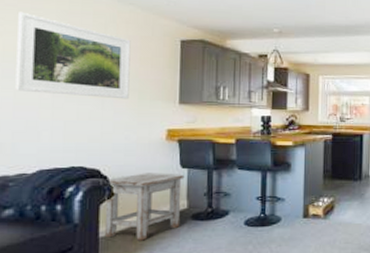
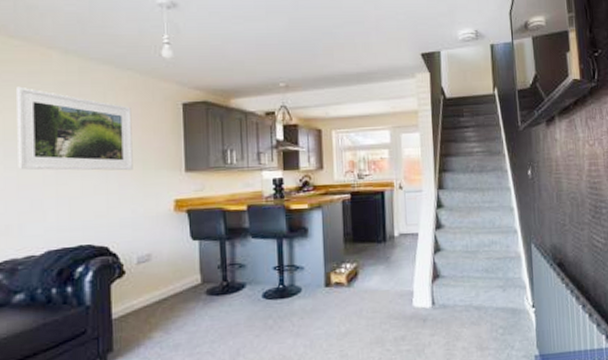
stool: present [104,173,185,241] -> none [116,246,196,321]

